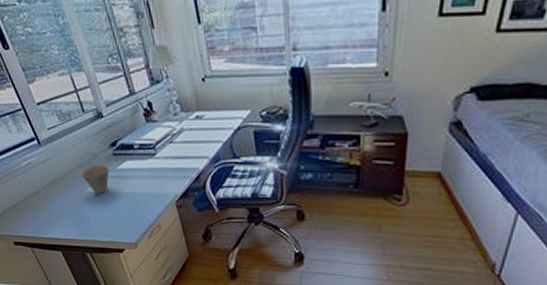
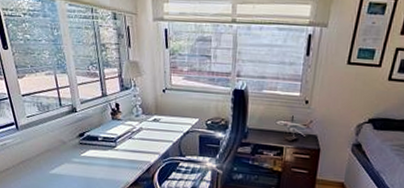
cup: present [80,164,110,194] -> none [48,150,75,176]

